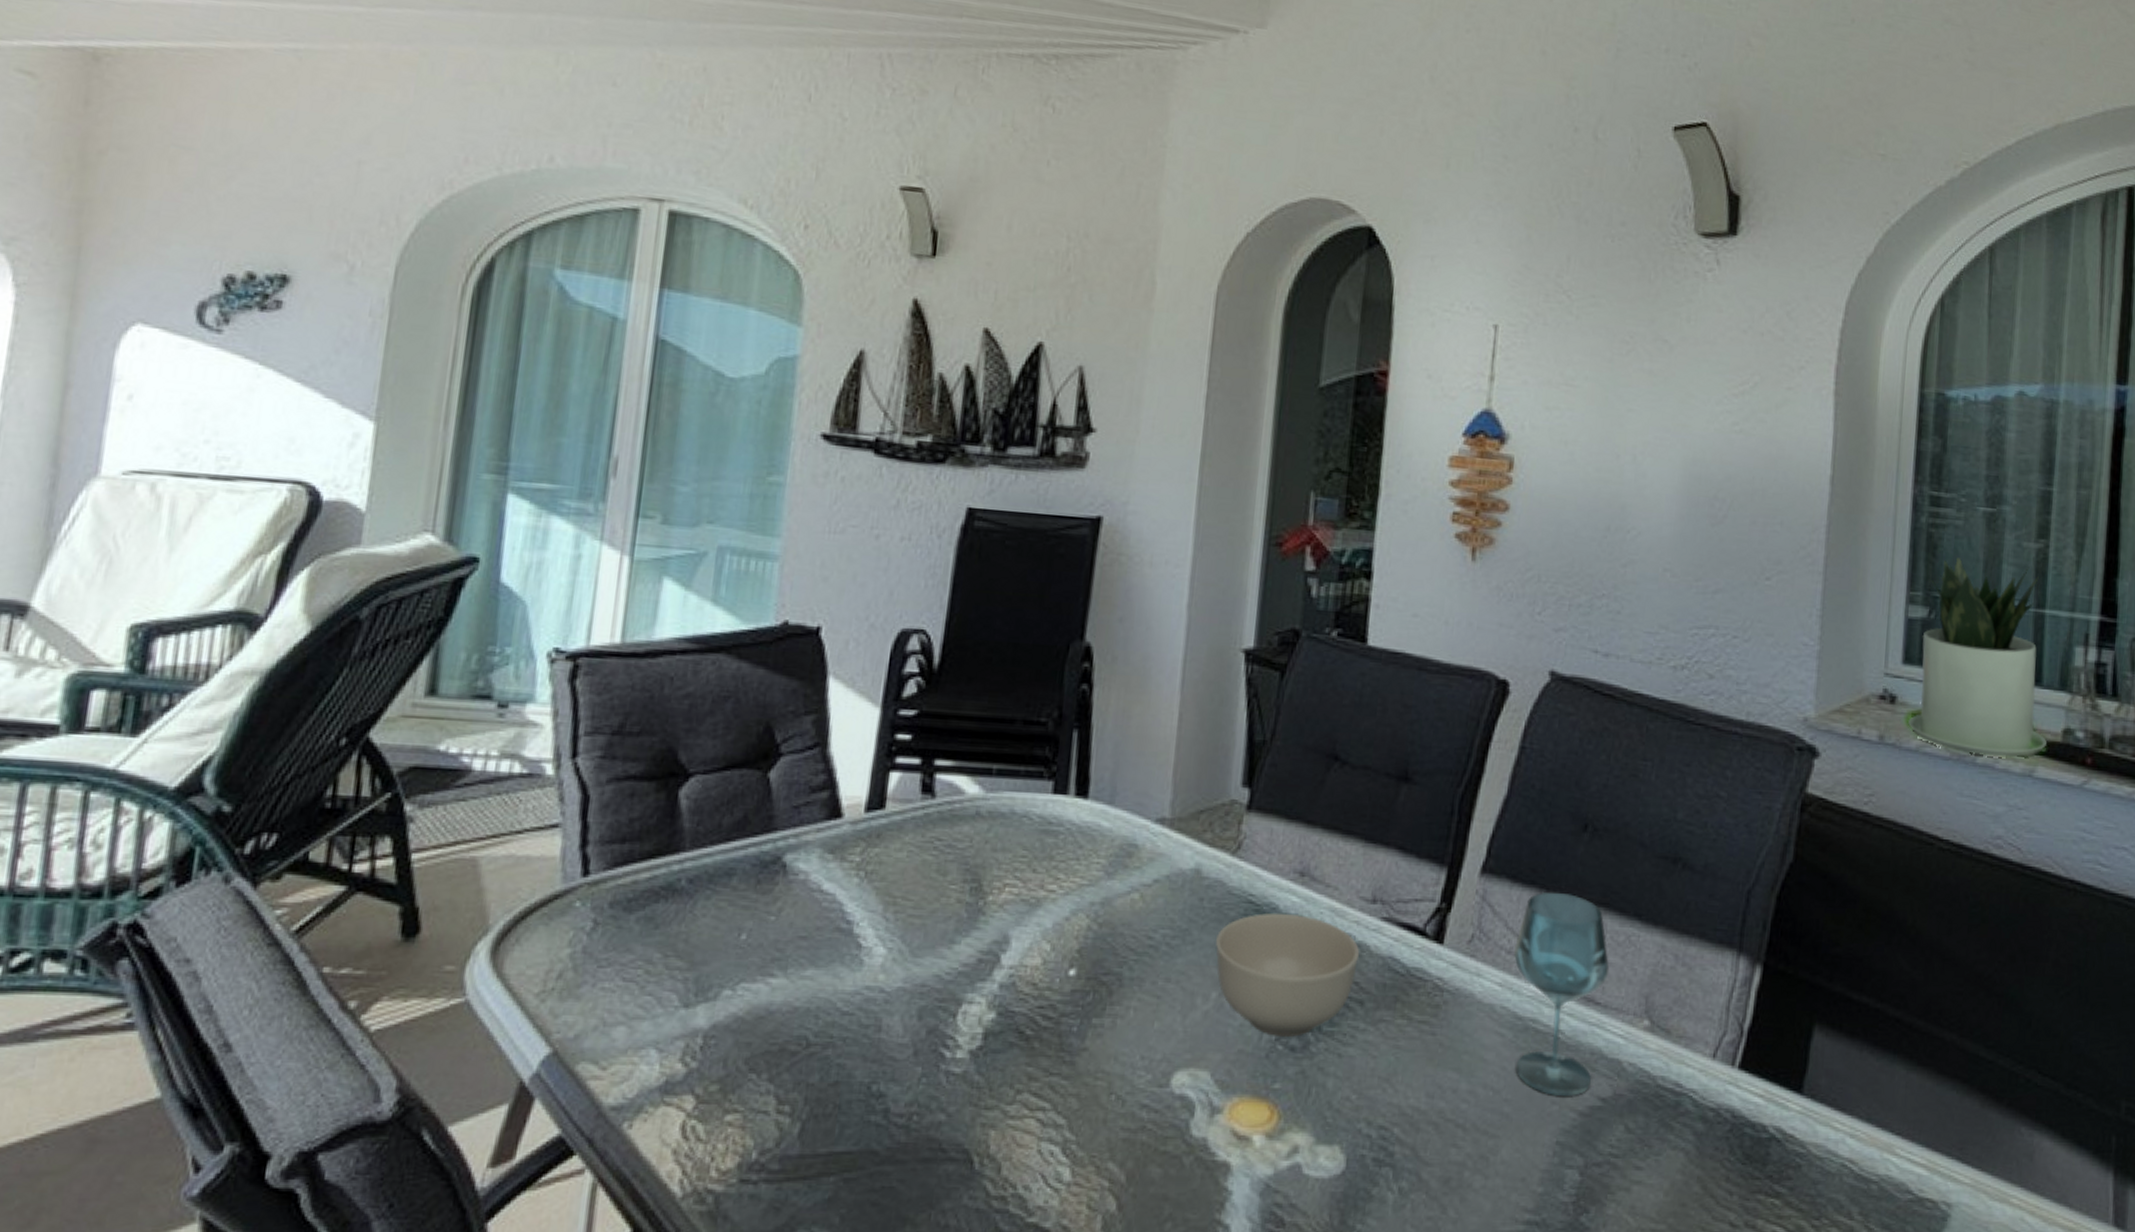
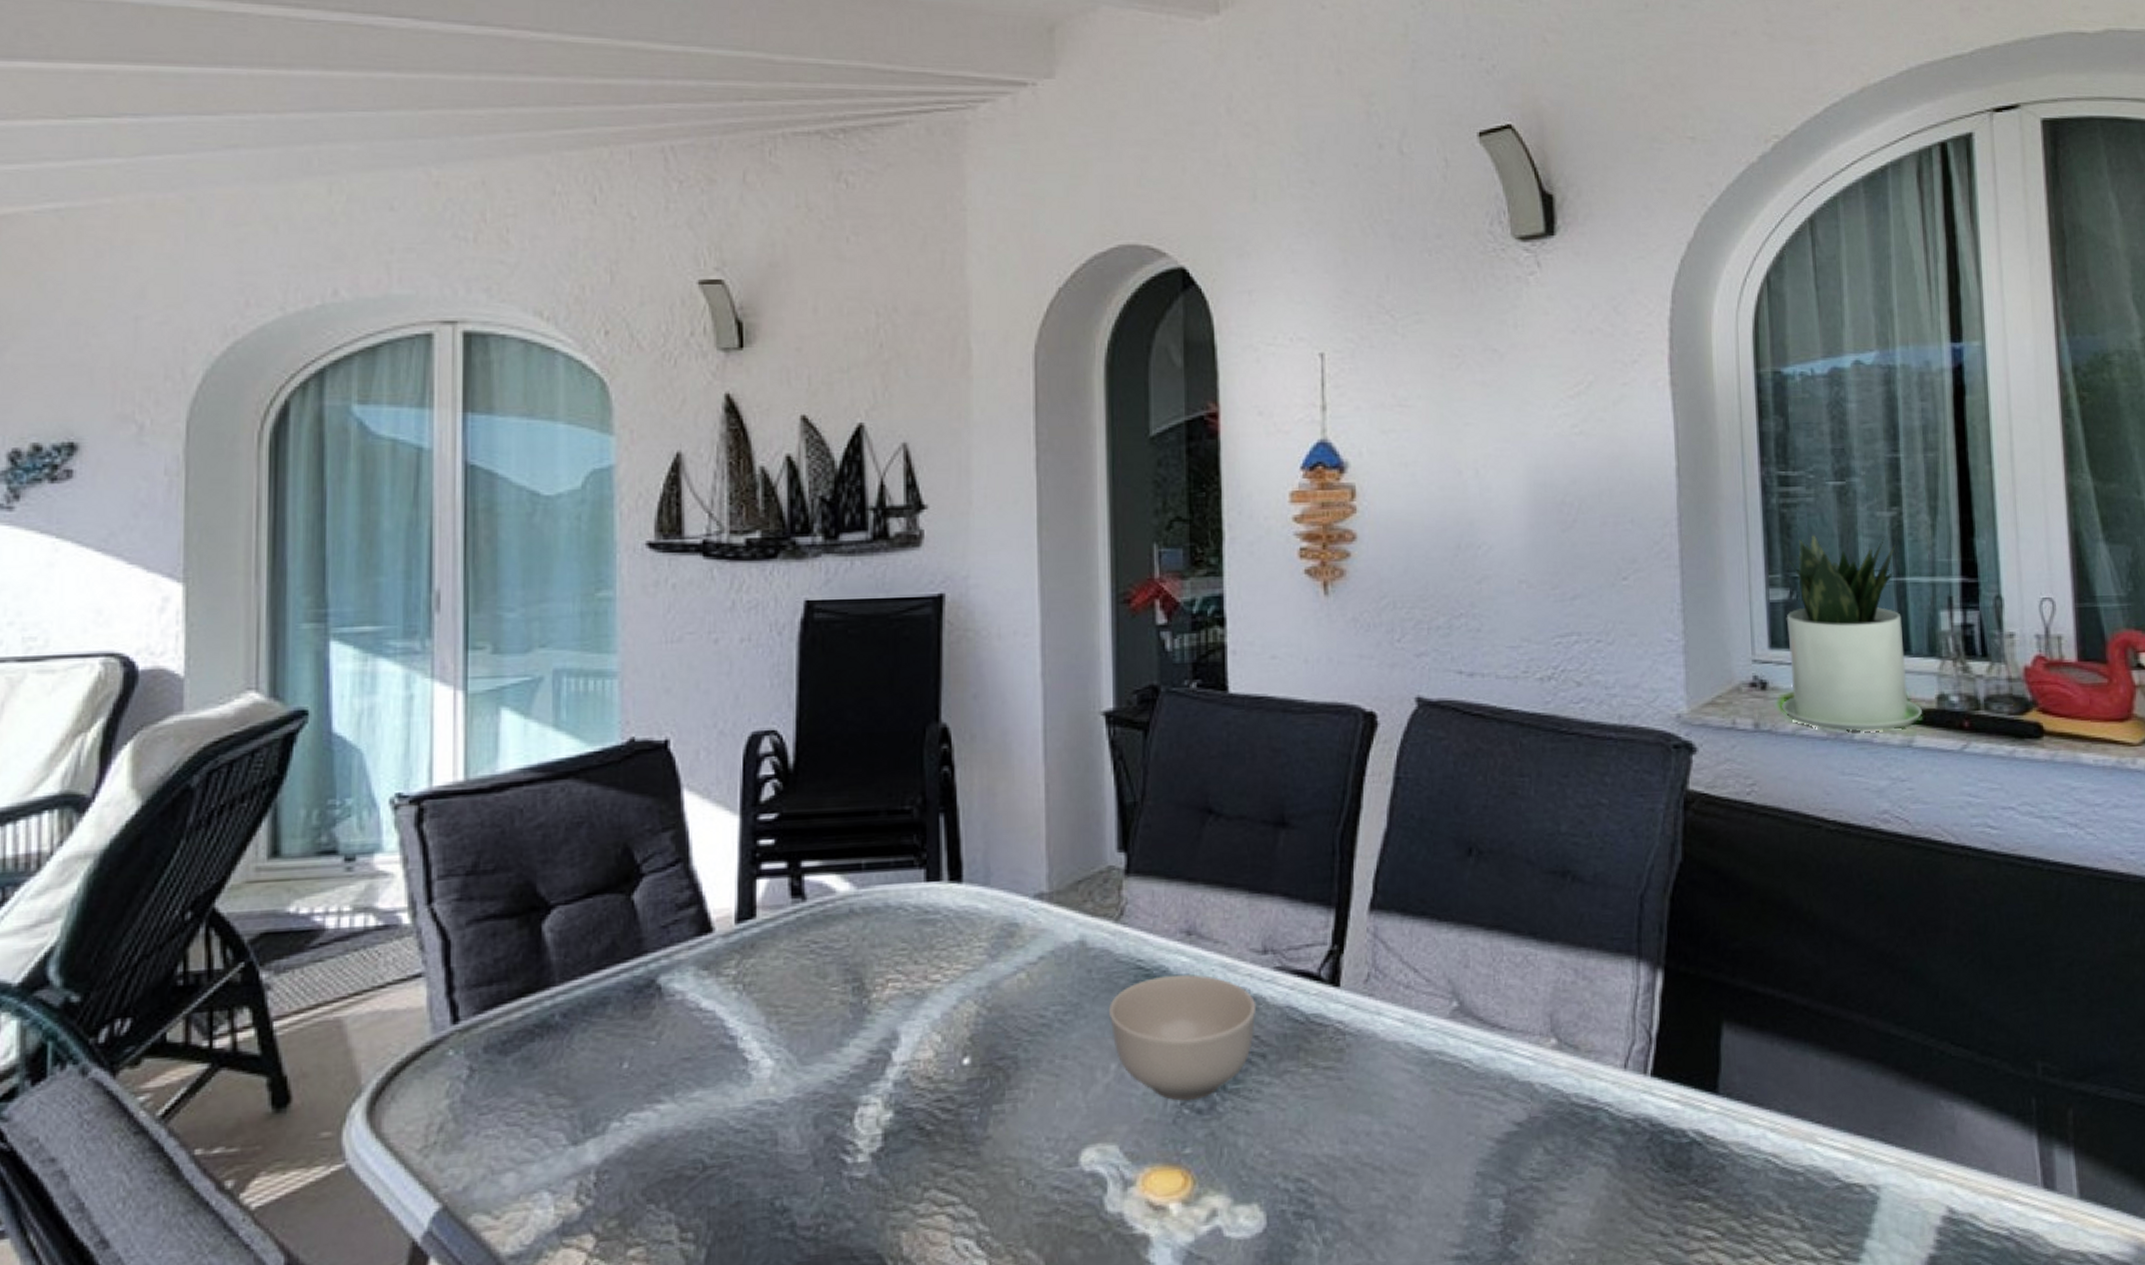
wine glass: present [1513,891,1610,1097] -> none [1411,920,1511,1127]

